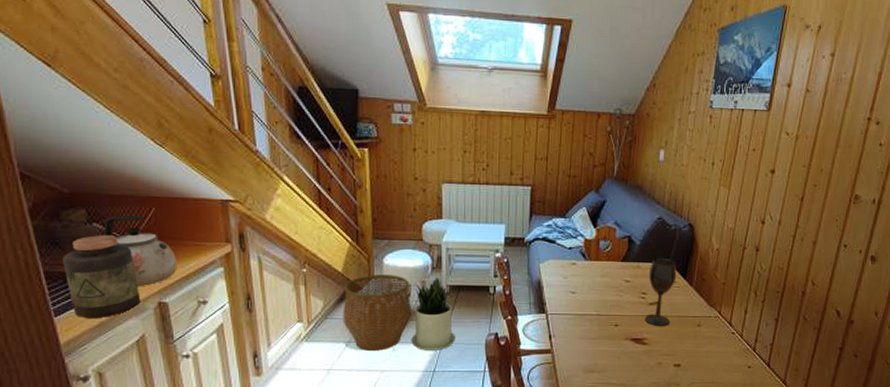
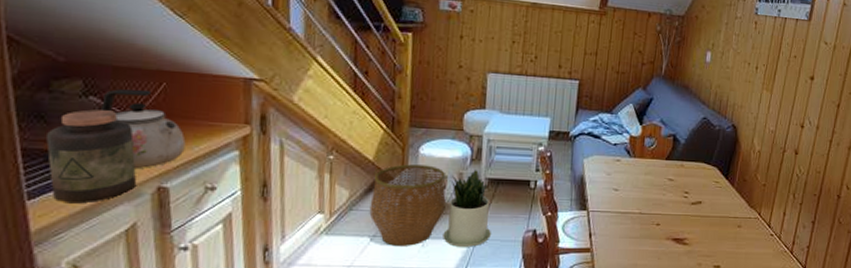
wine glass: present [645,257,677,326] -> none [687,157,719,226]

